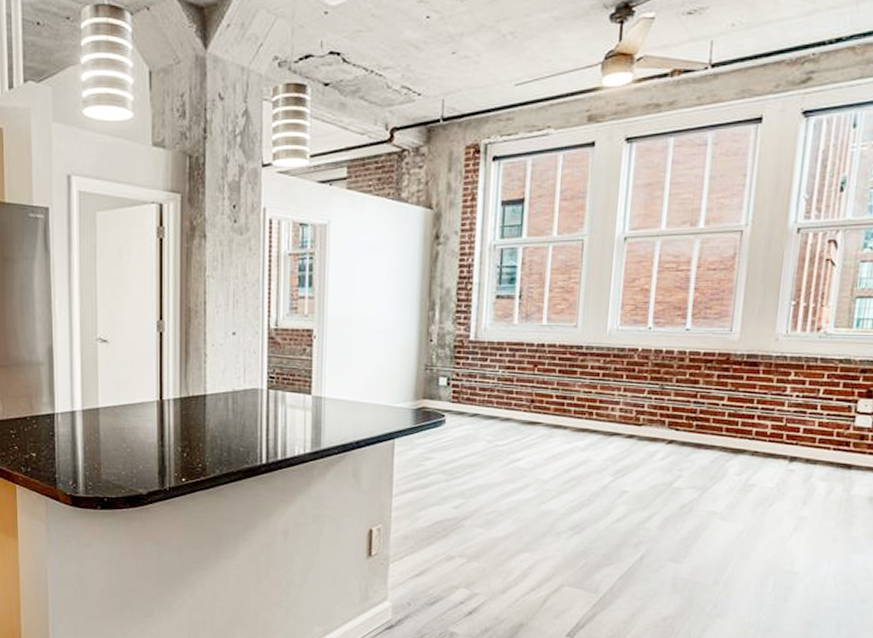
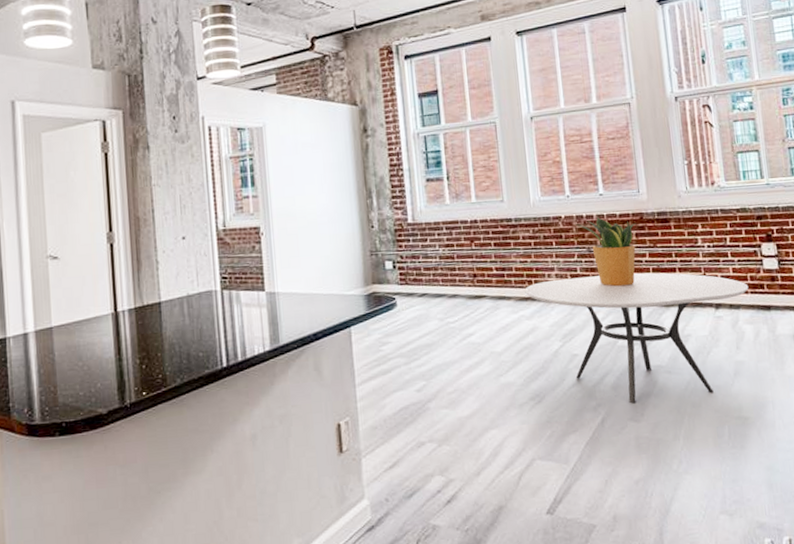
dining table: none [583,414,833,545] -> present [525,272,749,404]
potted plant: none [653,354,722,428] -> present [576,217,637,287]

